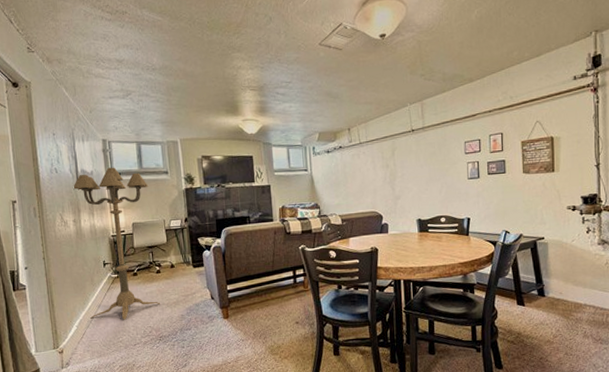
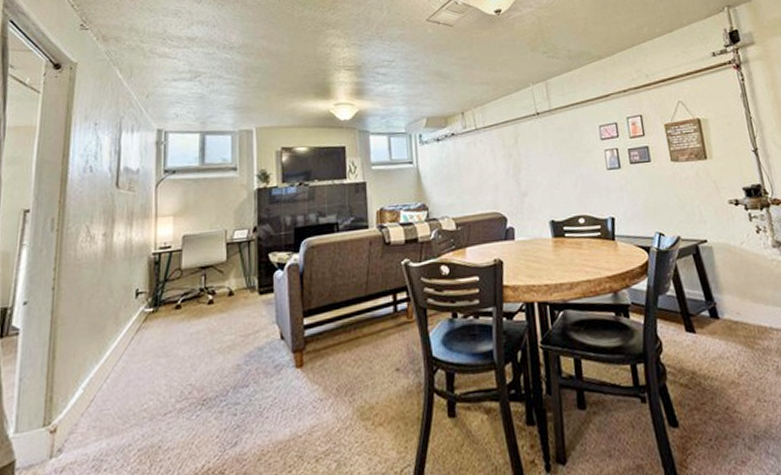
floor lamp: present [72,167,160,320] -> none [106,163,210,376]

